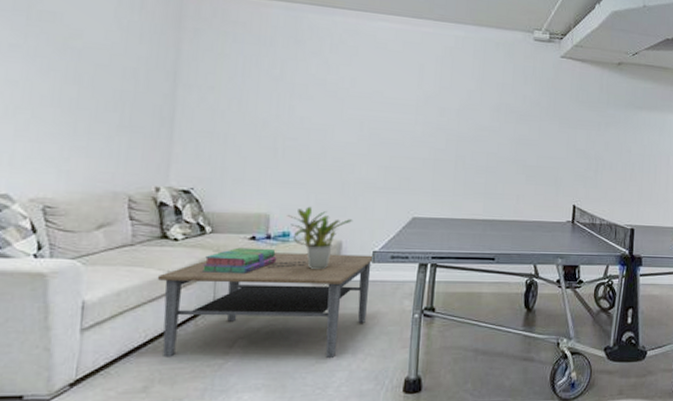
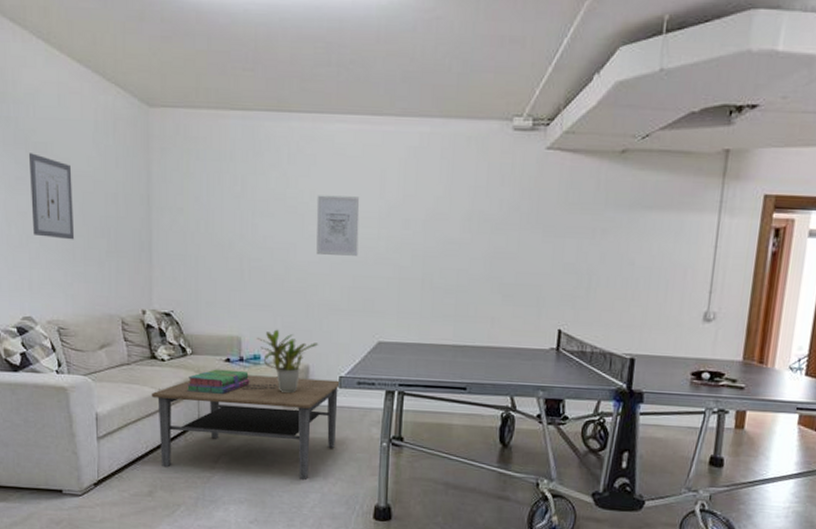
wall art: none [24,21,84,113] -> present [28,153,75,240]
wall art: none [354,82,399,139] -> present [316,195,360,256]

